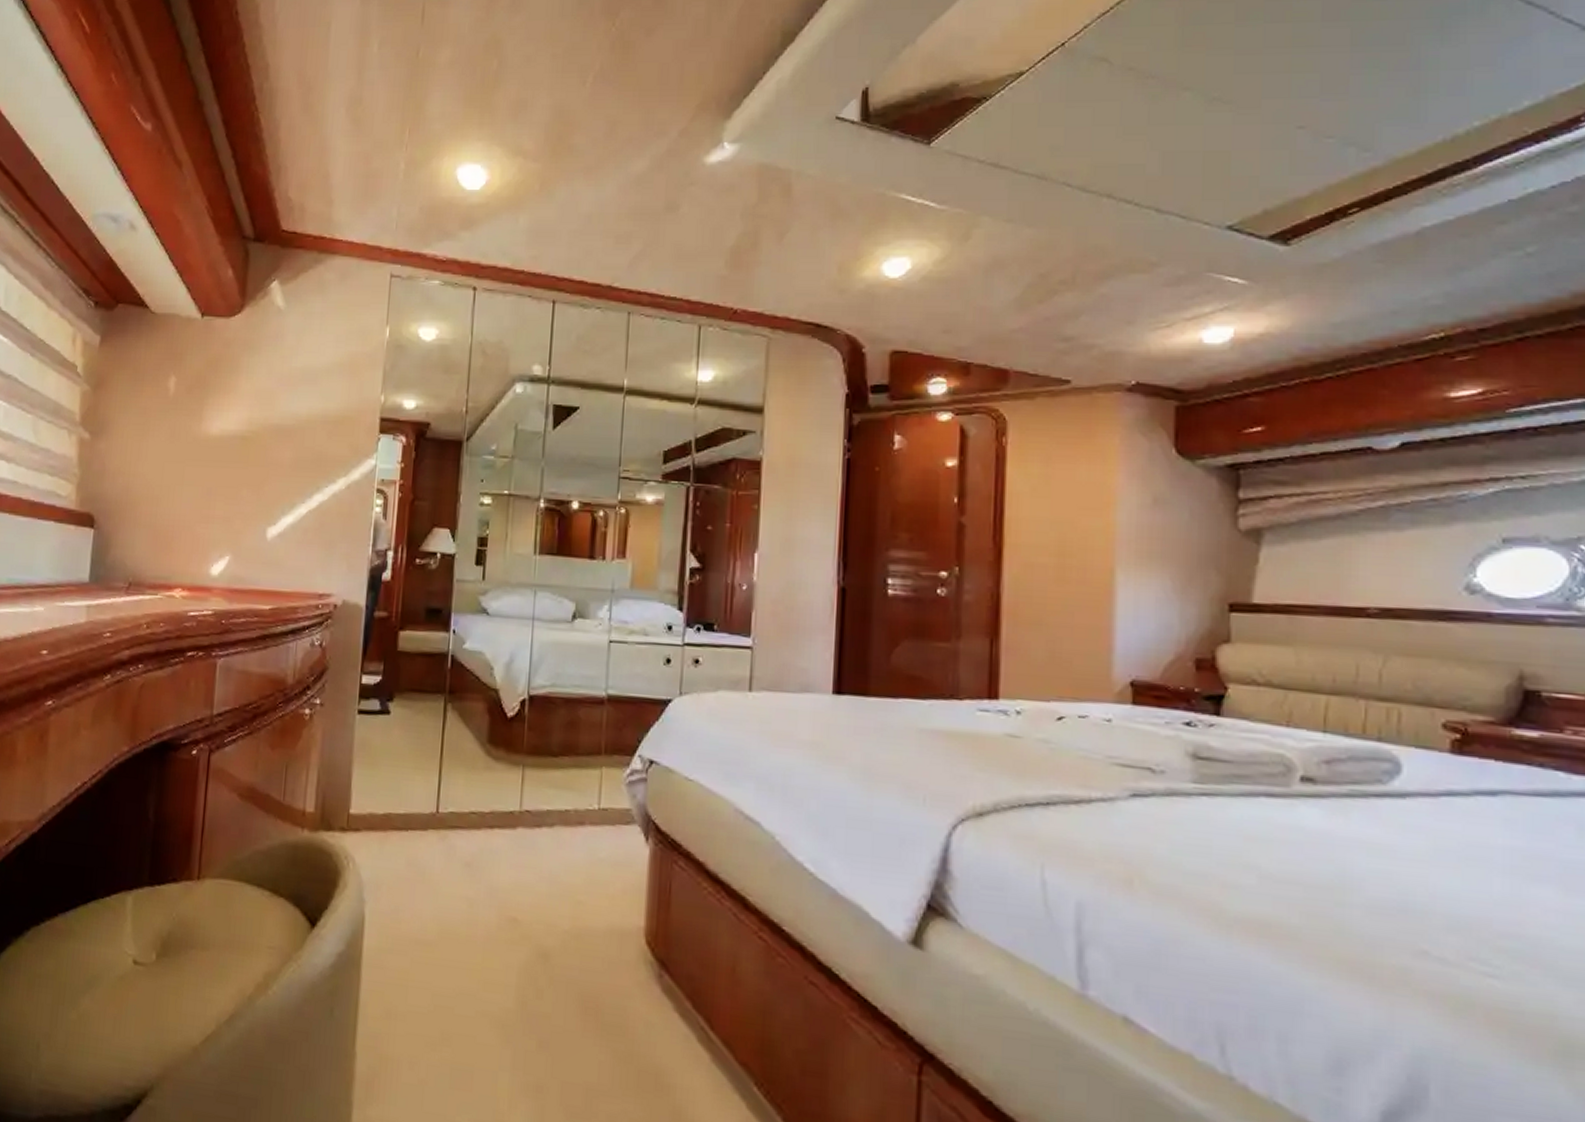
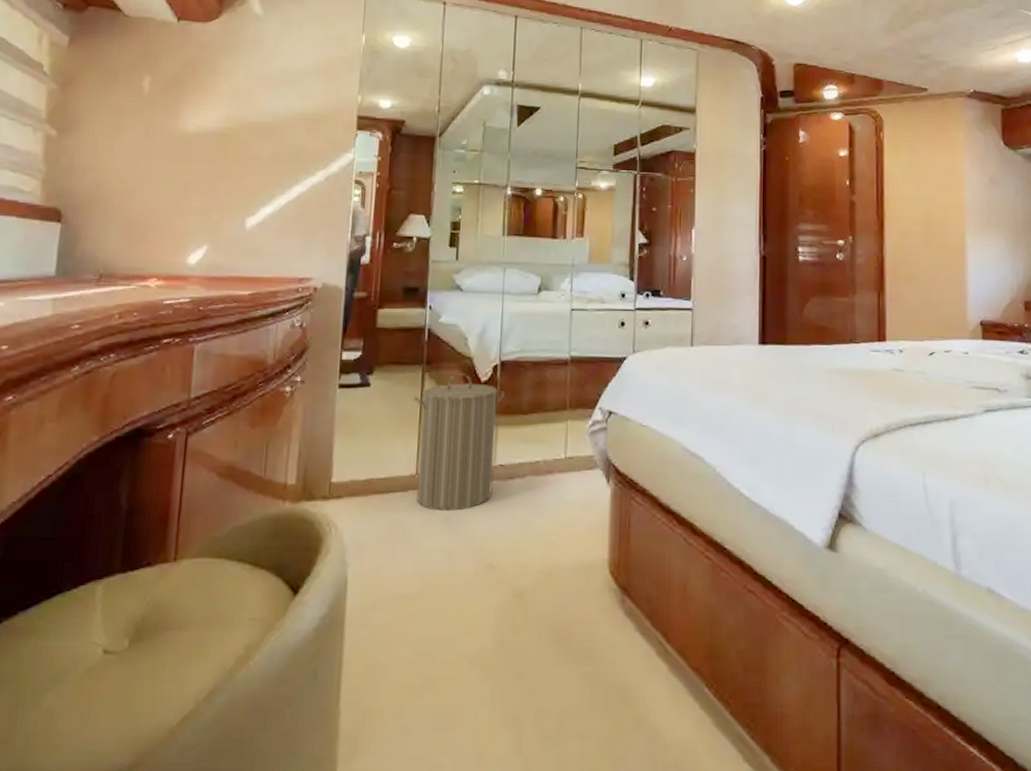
laundry hamper: none [435,706,534,856] -> present [413,373,506,511]

